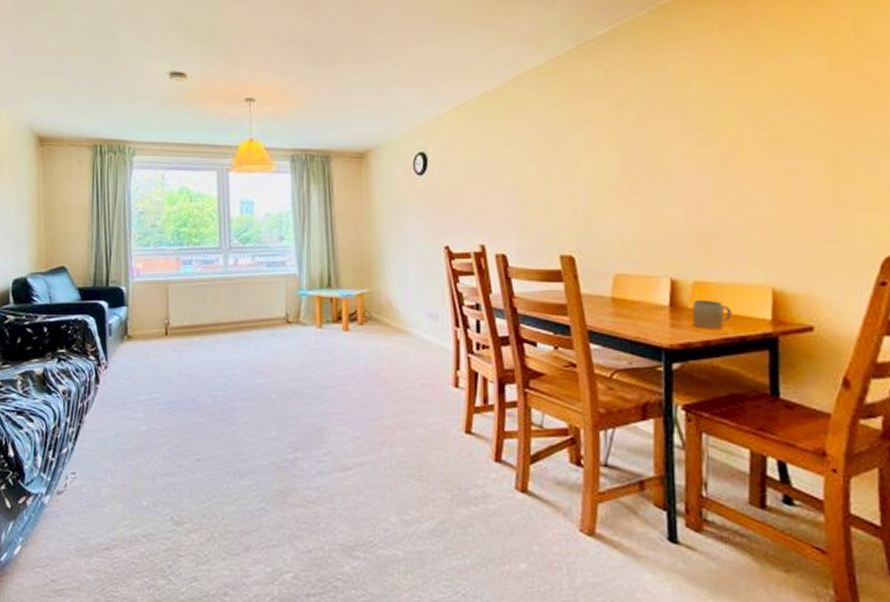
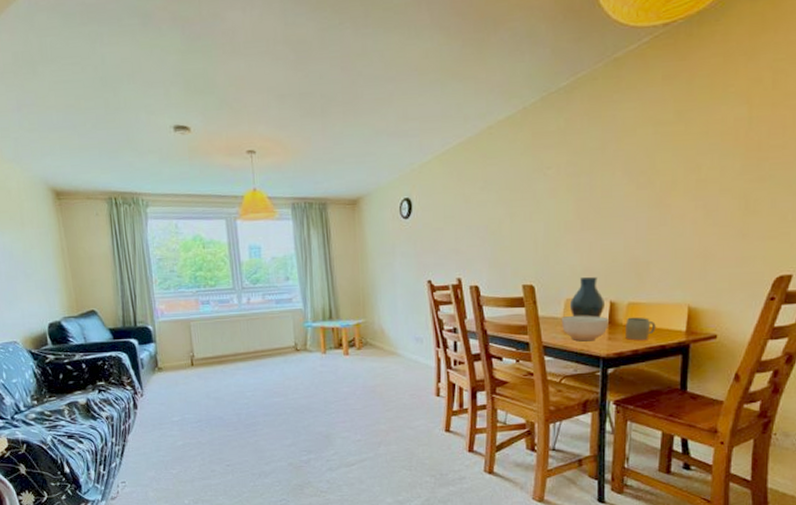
bowl: none [609,294,672,327] -> present [561,315,610,342]
vase: none [619,249,665,299] -> present [569,277,606,318]

